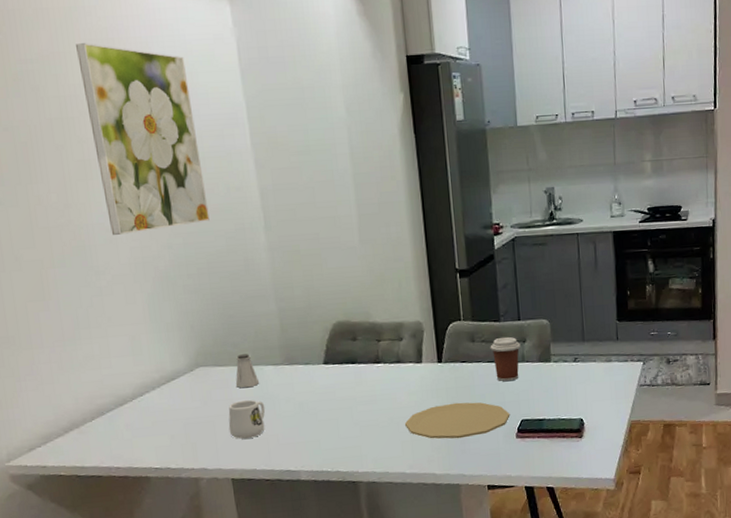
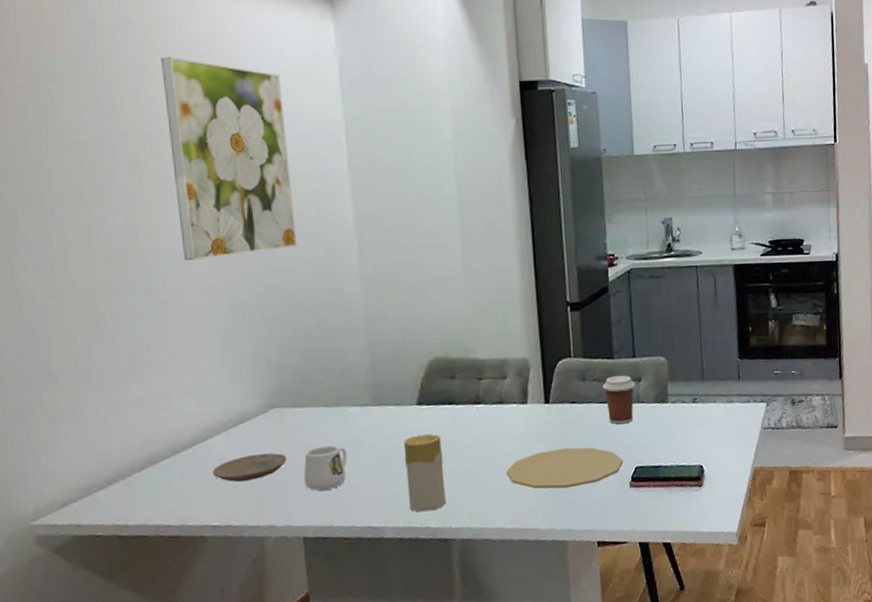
plate: none [151,406,214,431] -> present [213,453,287,482]
saltshaker: present [235,354,260,389] -> none [314,393,343,433]
candle: none [313,389,353,458] -> present [403,433,446,512]

